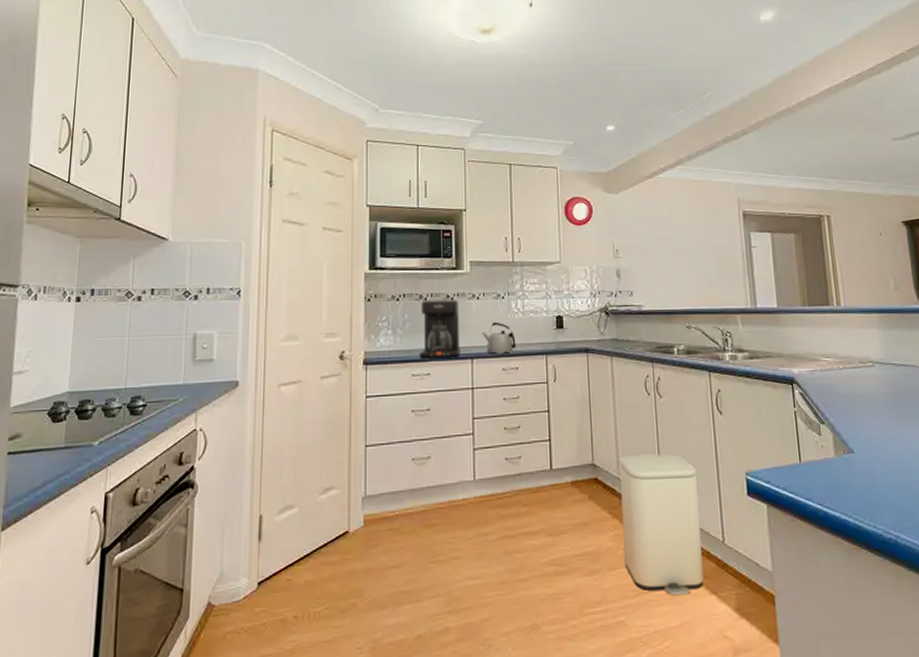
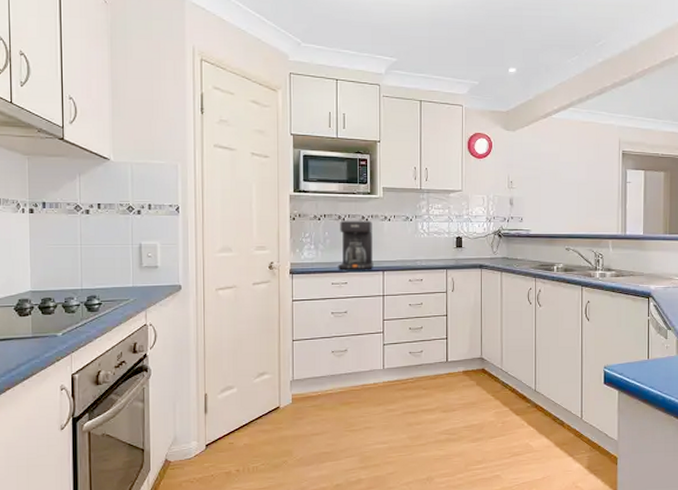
kettle: present [481,322,516,354] -> none [392,240,421,268]
pedal bin: present [619,453,704,596] -> none [503,351,565,457]

